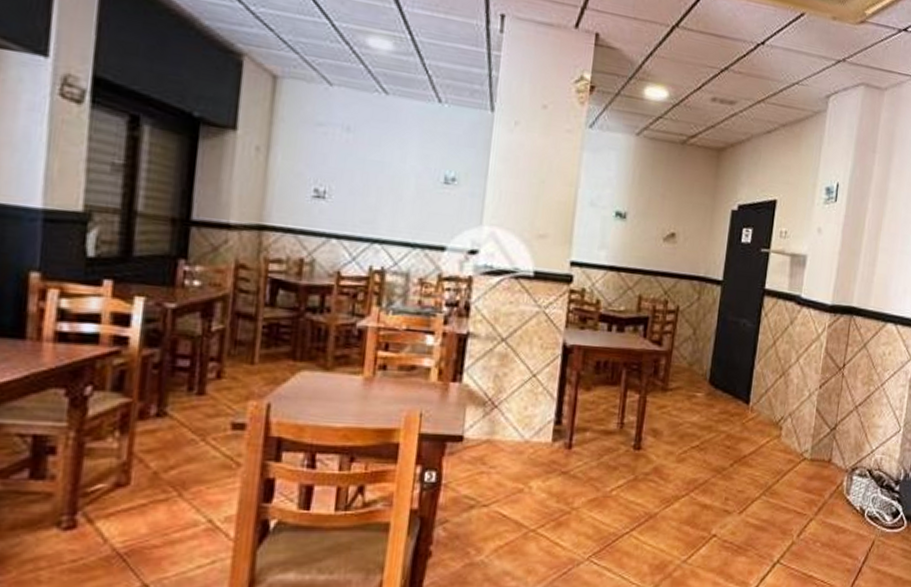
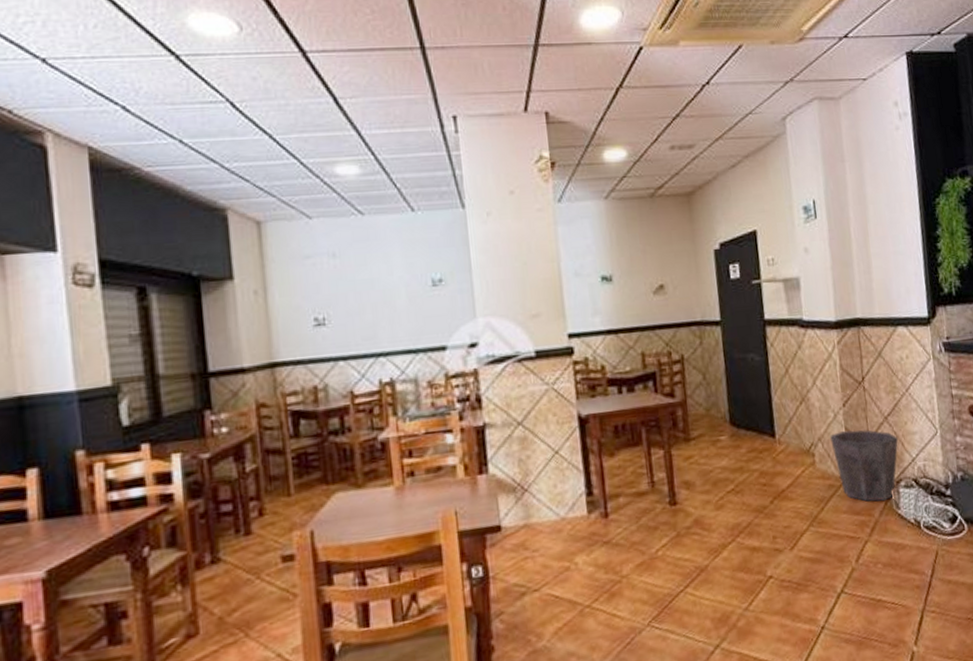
waste bin: none [800,411,863,484] -> present [830,429,898,502]

